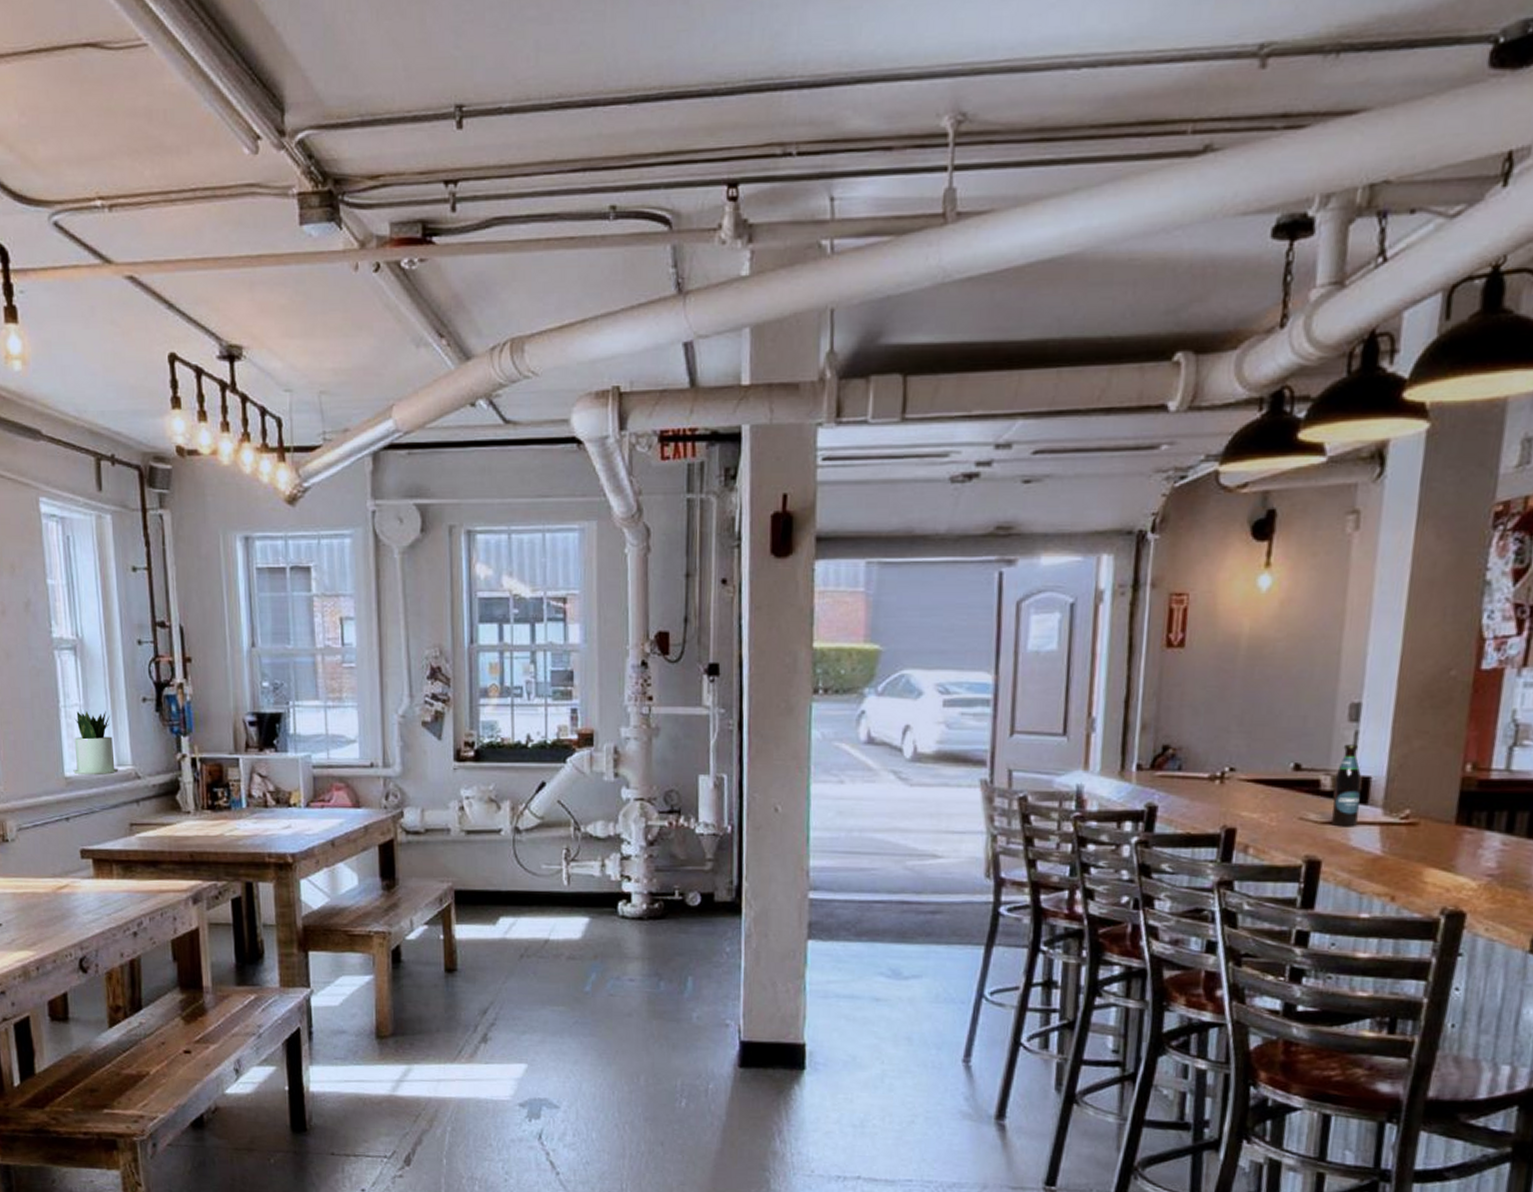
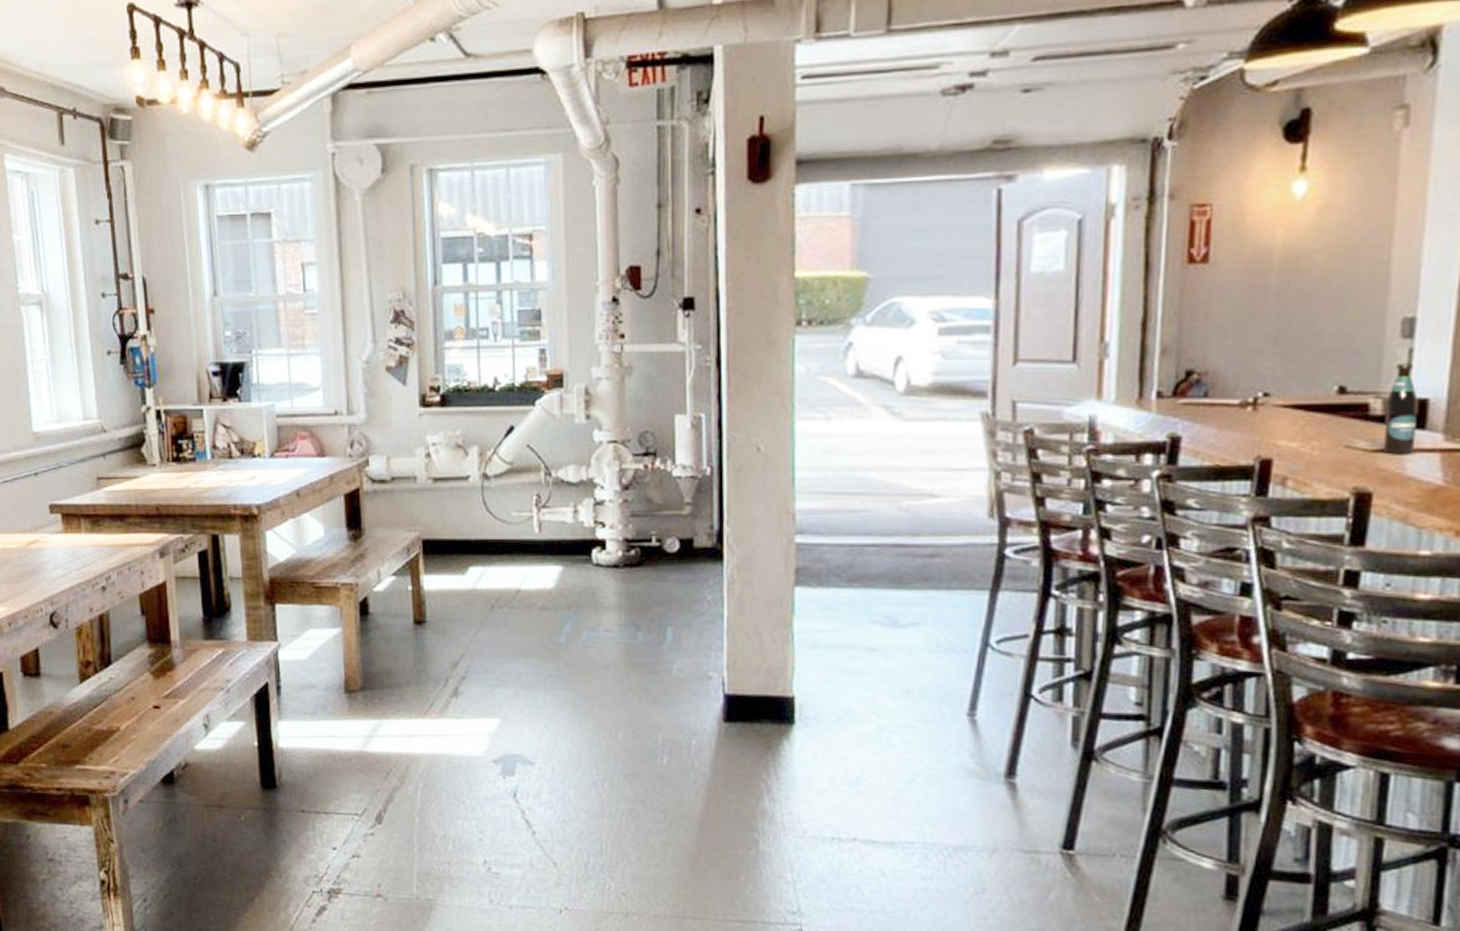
planter: present [73,711,119,776] -> none [41,365,85,430]

